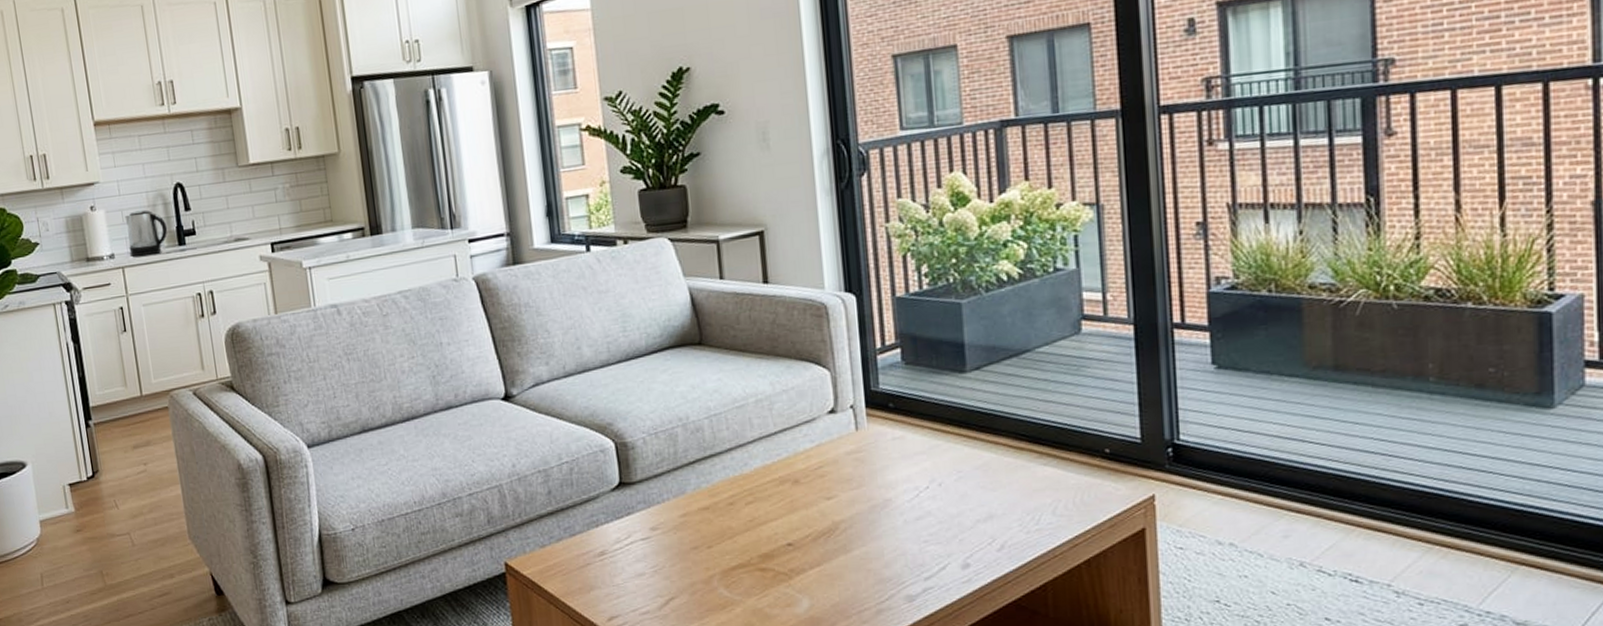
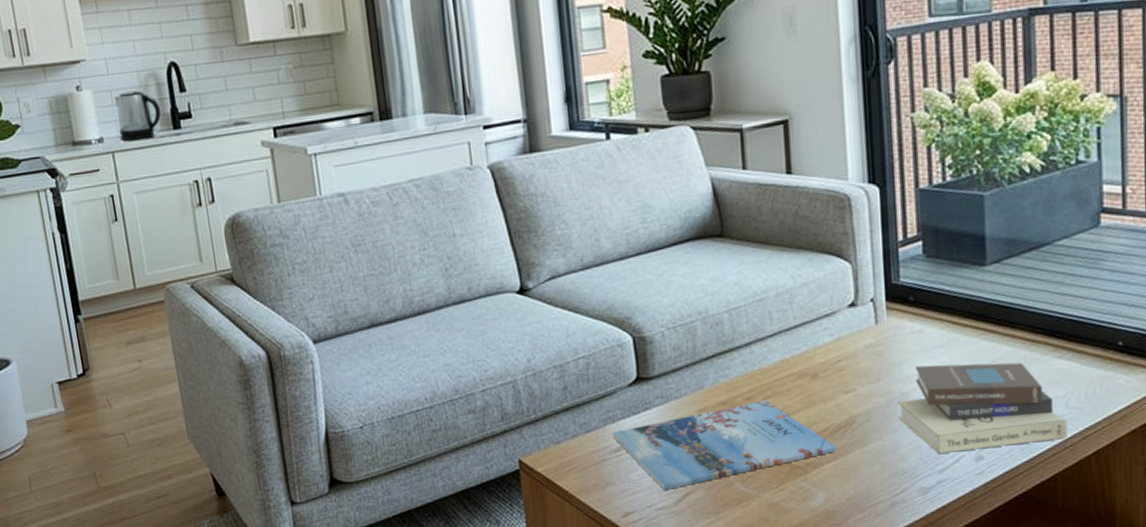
magazine: none [596,506,820,594] -> present [612,400,836,490]
books: none [880,469,1056,561] -> present [897,362,1067,453]

